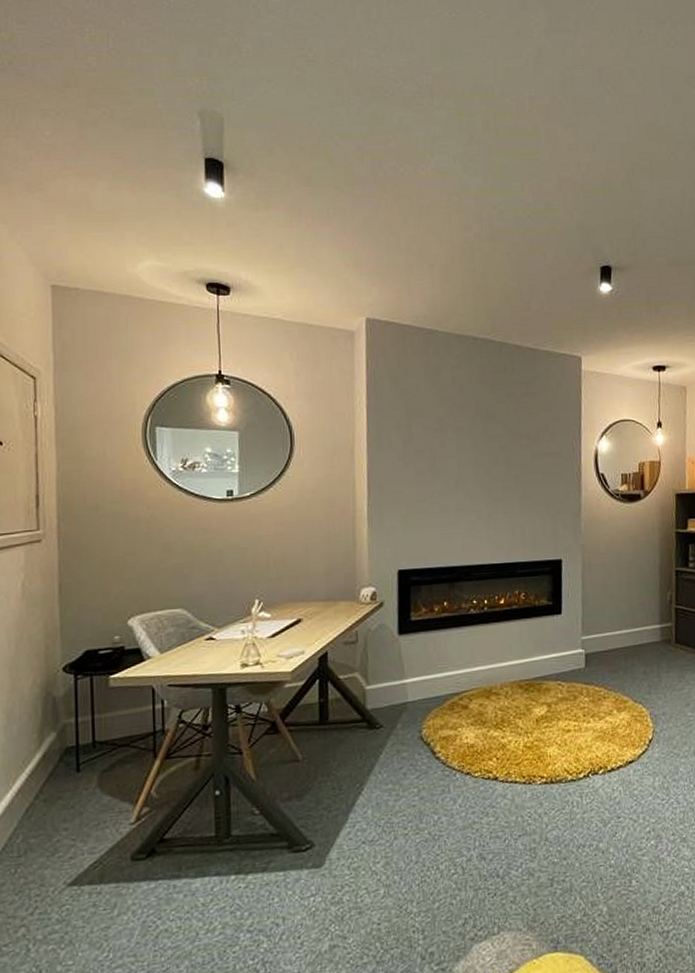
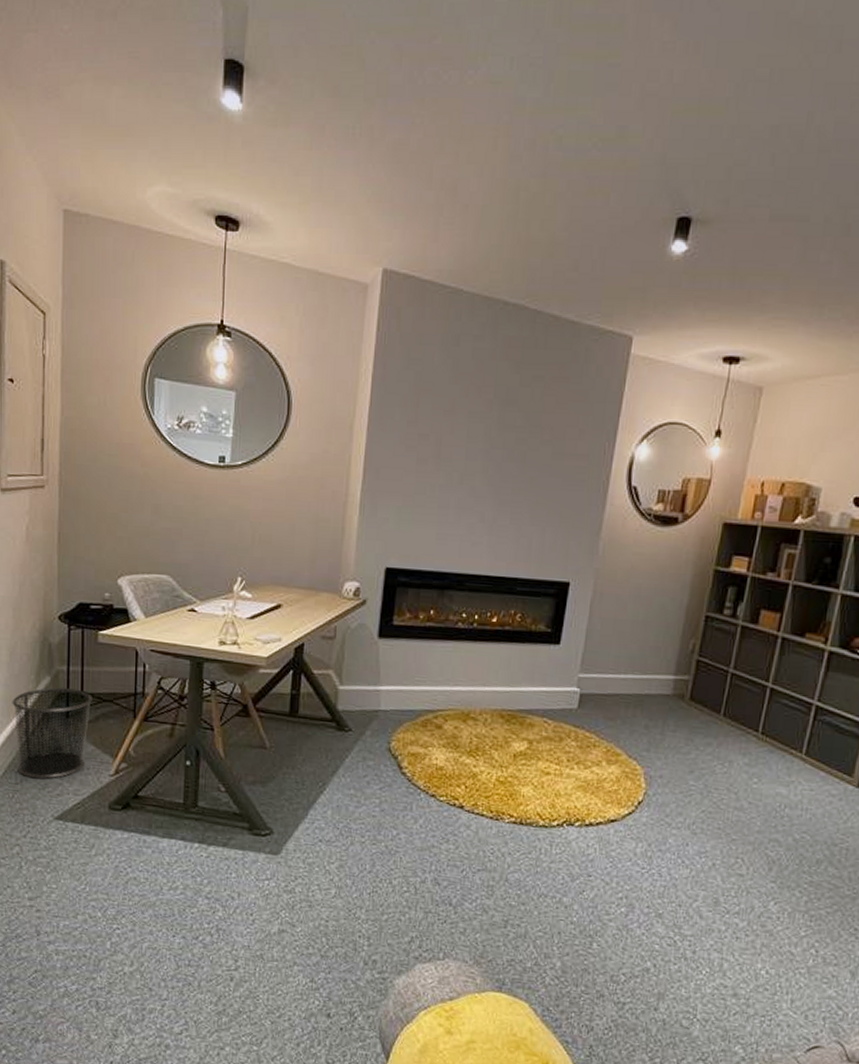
waste bin: none [11,739,106,847] -> present [12,687,92,779]

